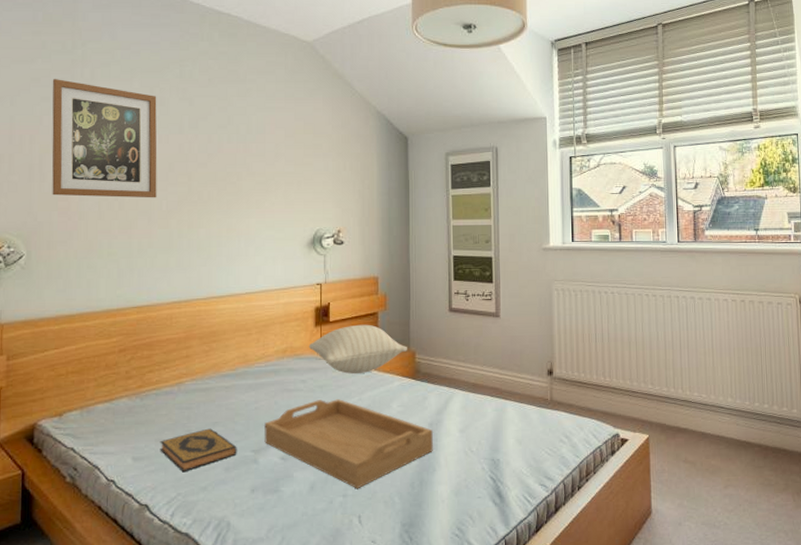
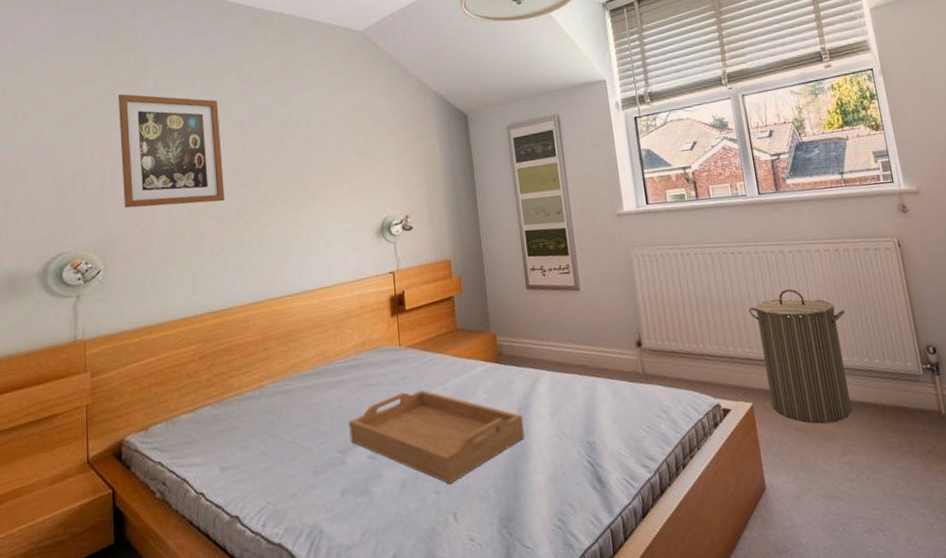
hardback book: present [160,428,237,473] -> none [246,431,324,480]
pillow: present [308,324,407,374] -> none [386,309,488,363]
laundry hamper: none [656,333,744,459] -> present [749,289,852,424]

